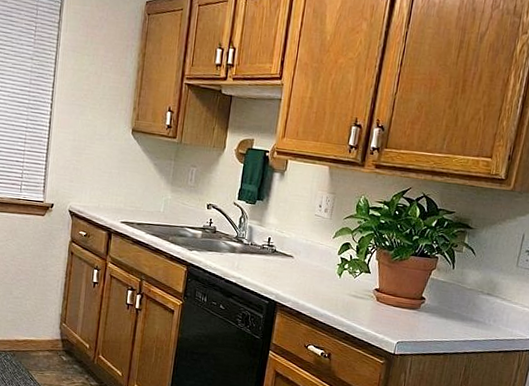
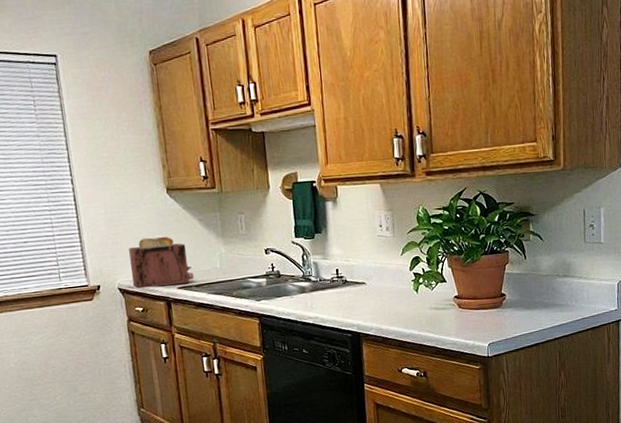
toaster: none [82,170,138,219] -> present [129,236,194,289]

